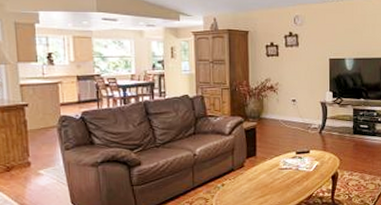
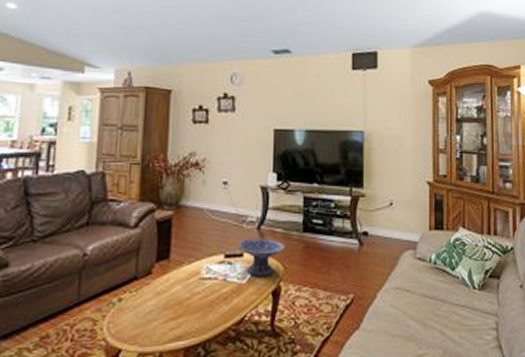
decorative bowl: none [305,139,341,166] -> present [237,237,286,276]

